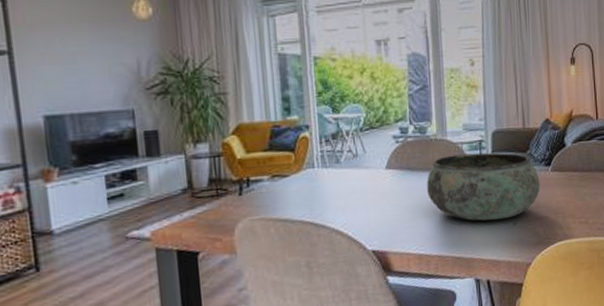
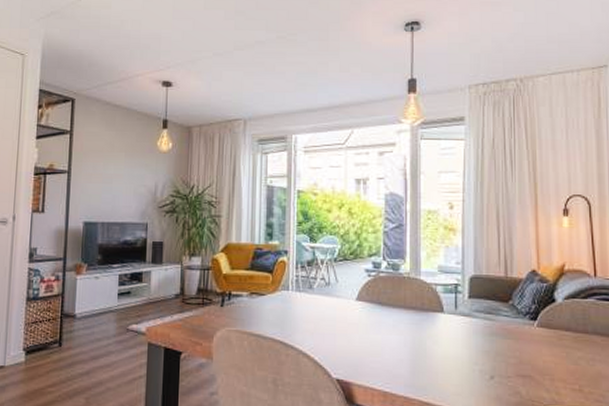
bowl: present [427,152,540,221] -> none [397,295,523,371]

